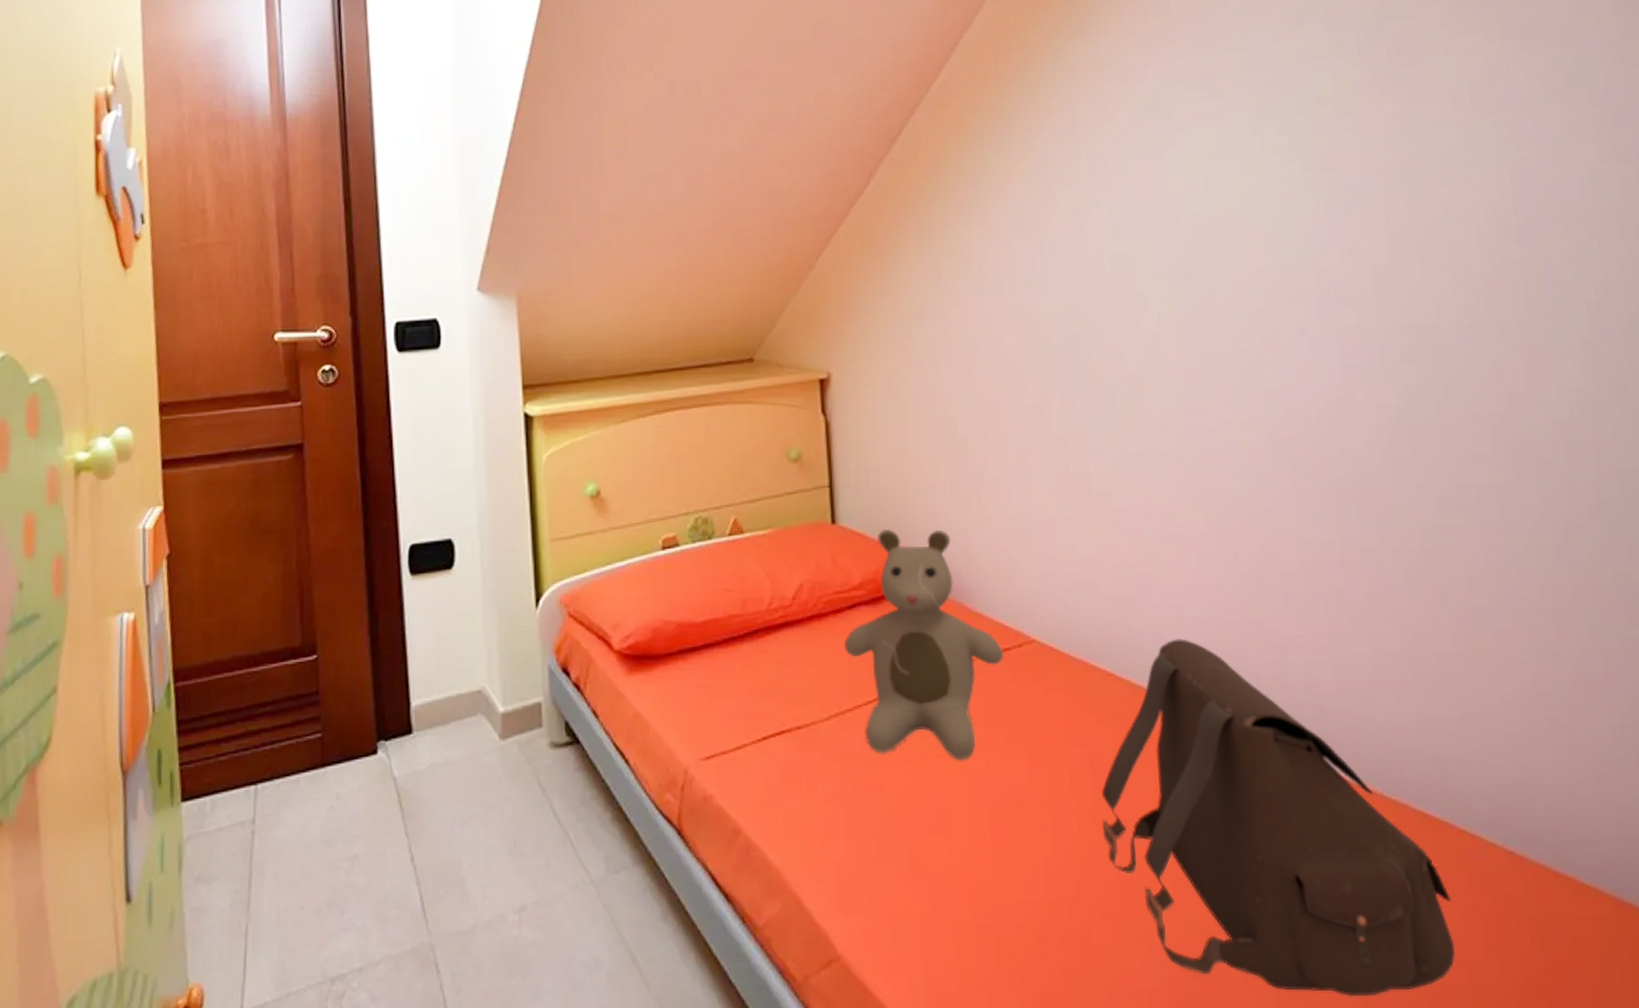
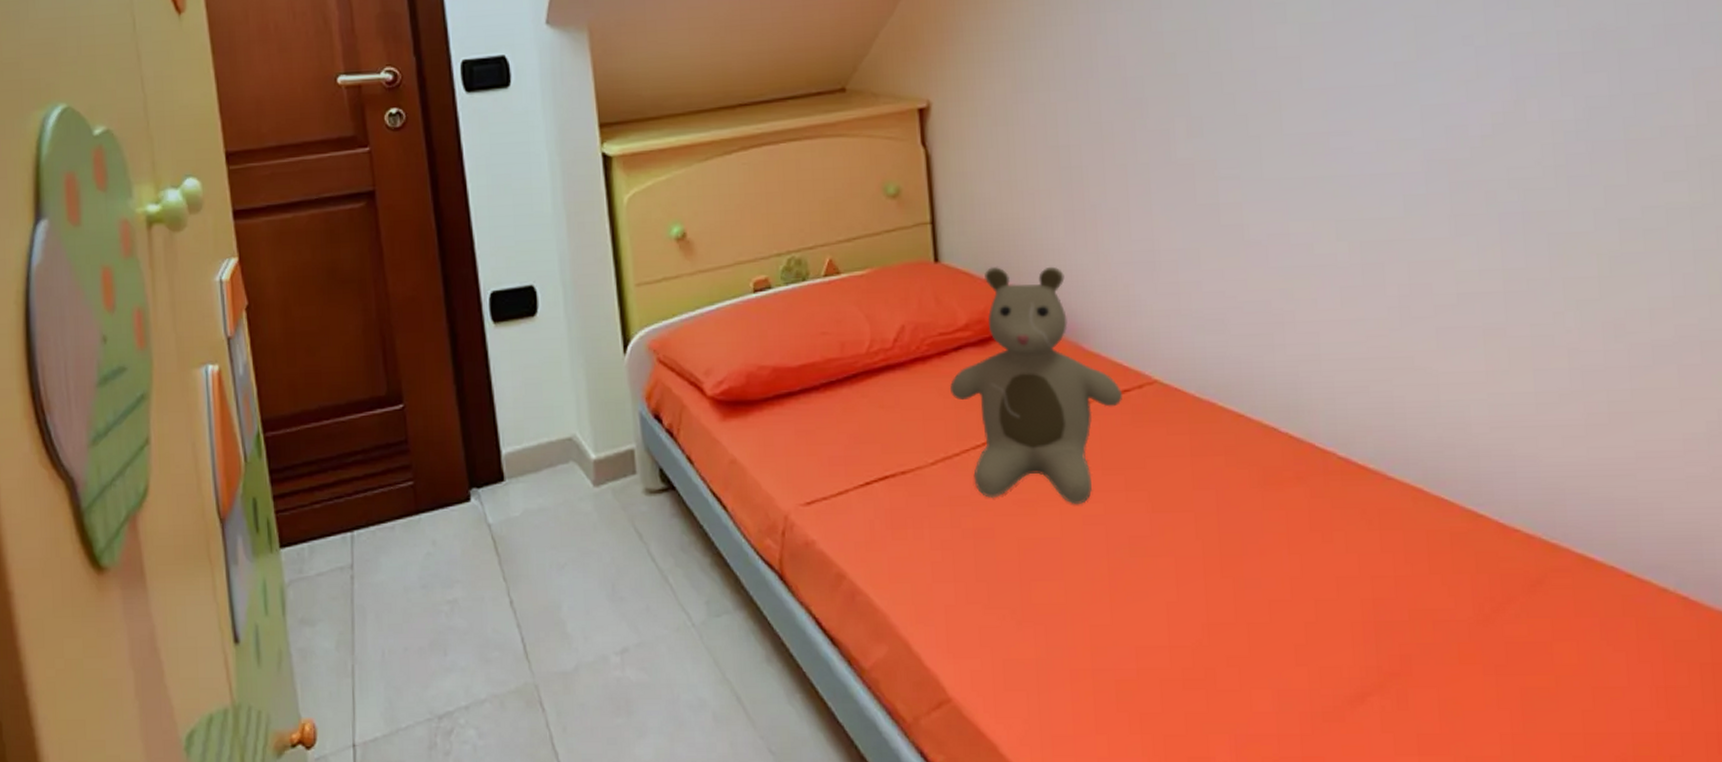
satchel: present [1101,638,1455,997] -> none [1228,377,1616,743]

